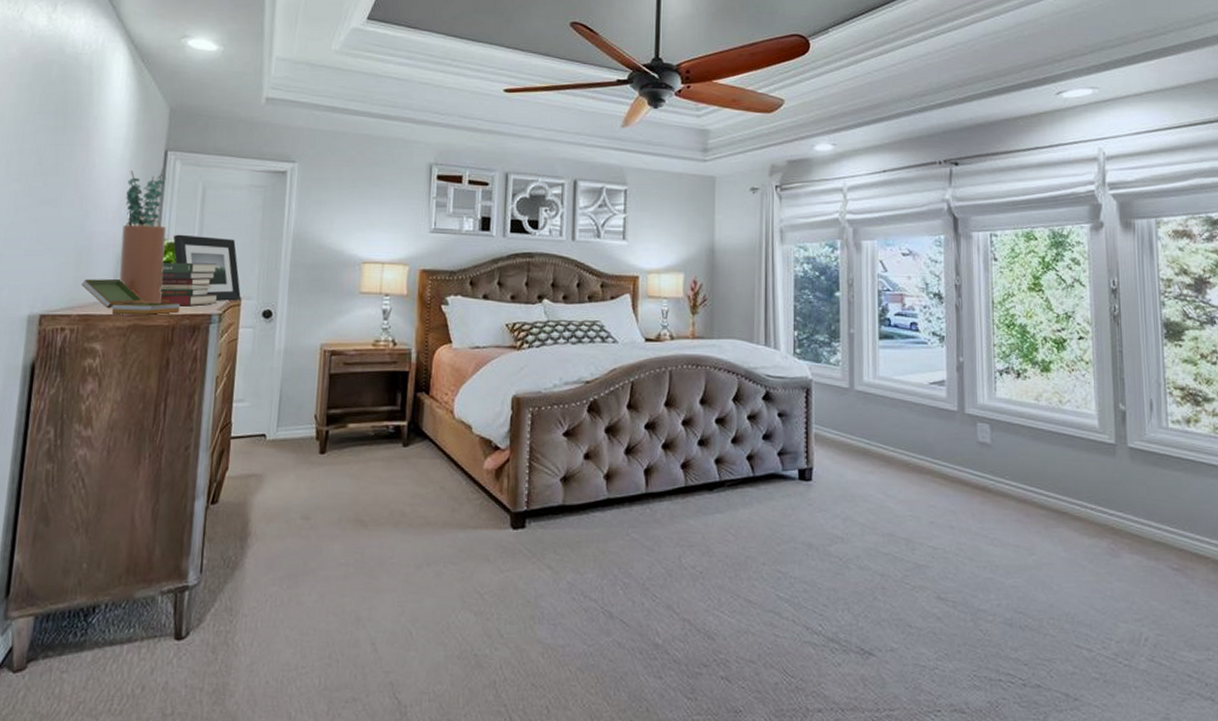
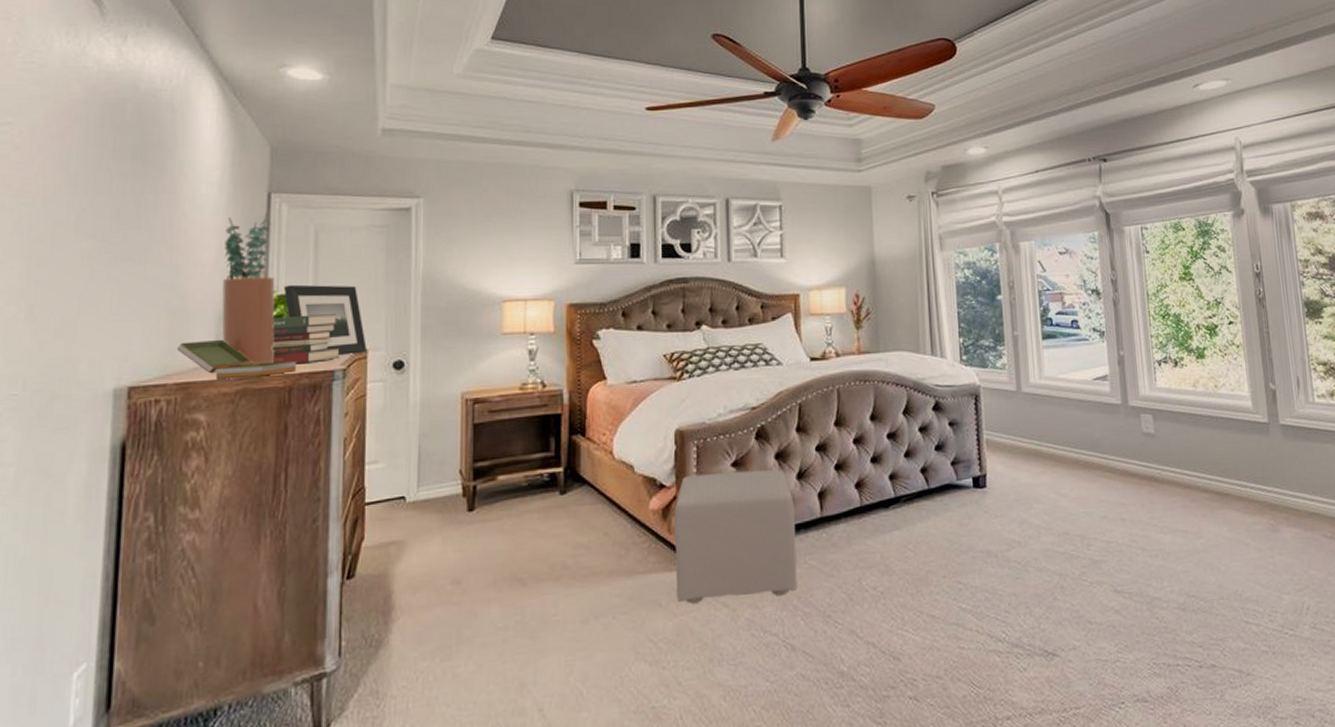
ottoman: none [504,440,621,565] -> present [674,469,798,604]

